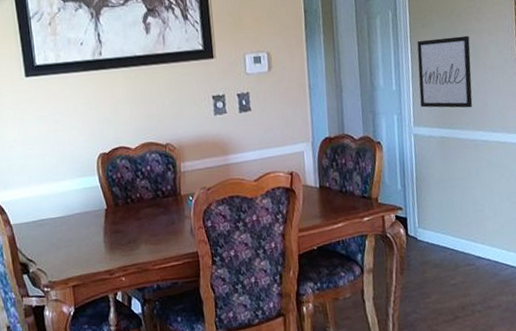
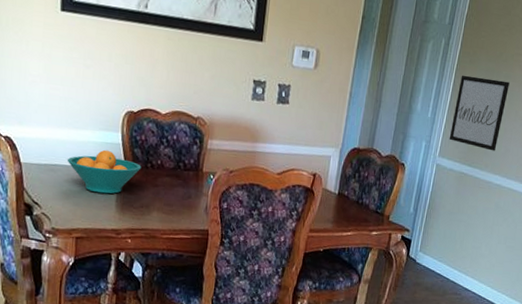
fruit bowl: none [52,194,123,239] -> present [67,149,142,194]

